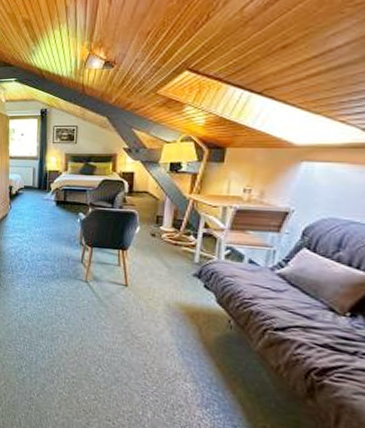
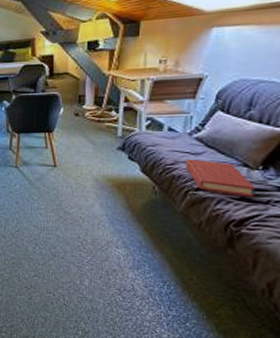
hardback book: none [265,295,341,346] -> present [185,159,255,197]

